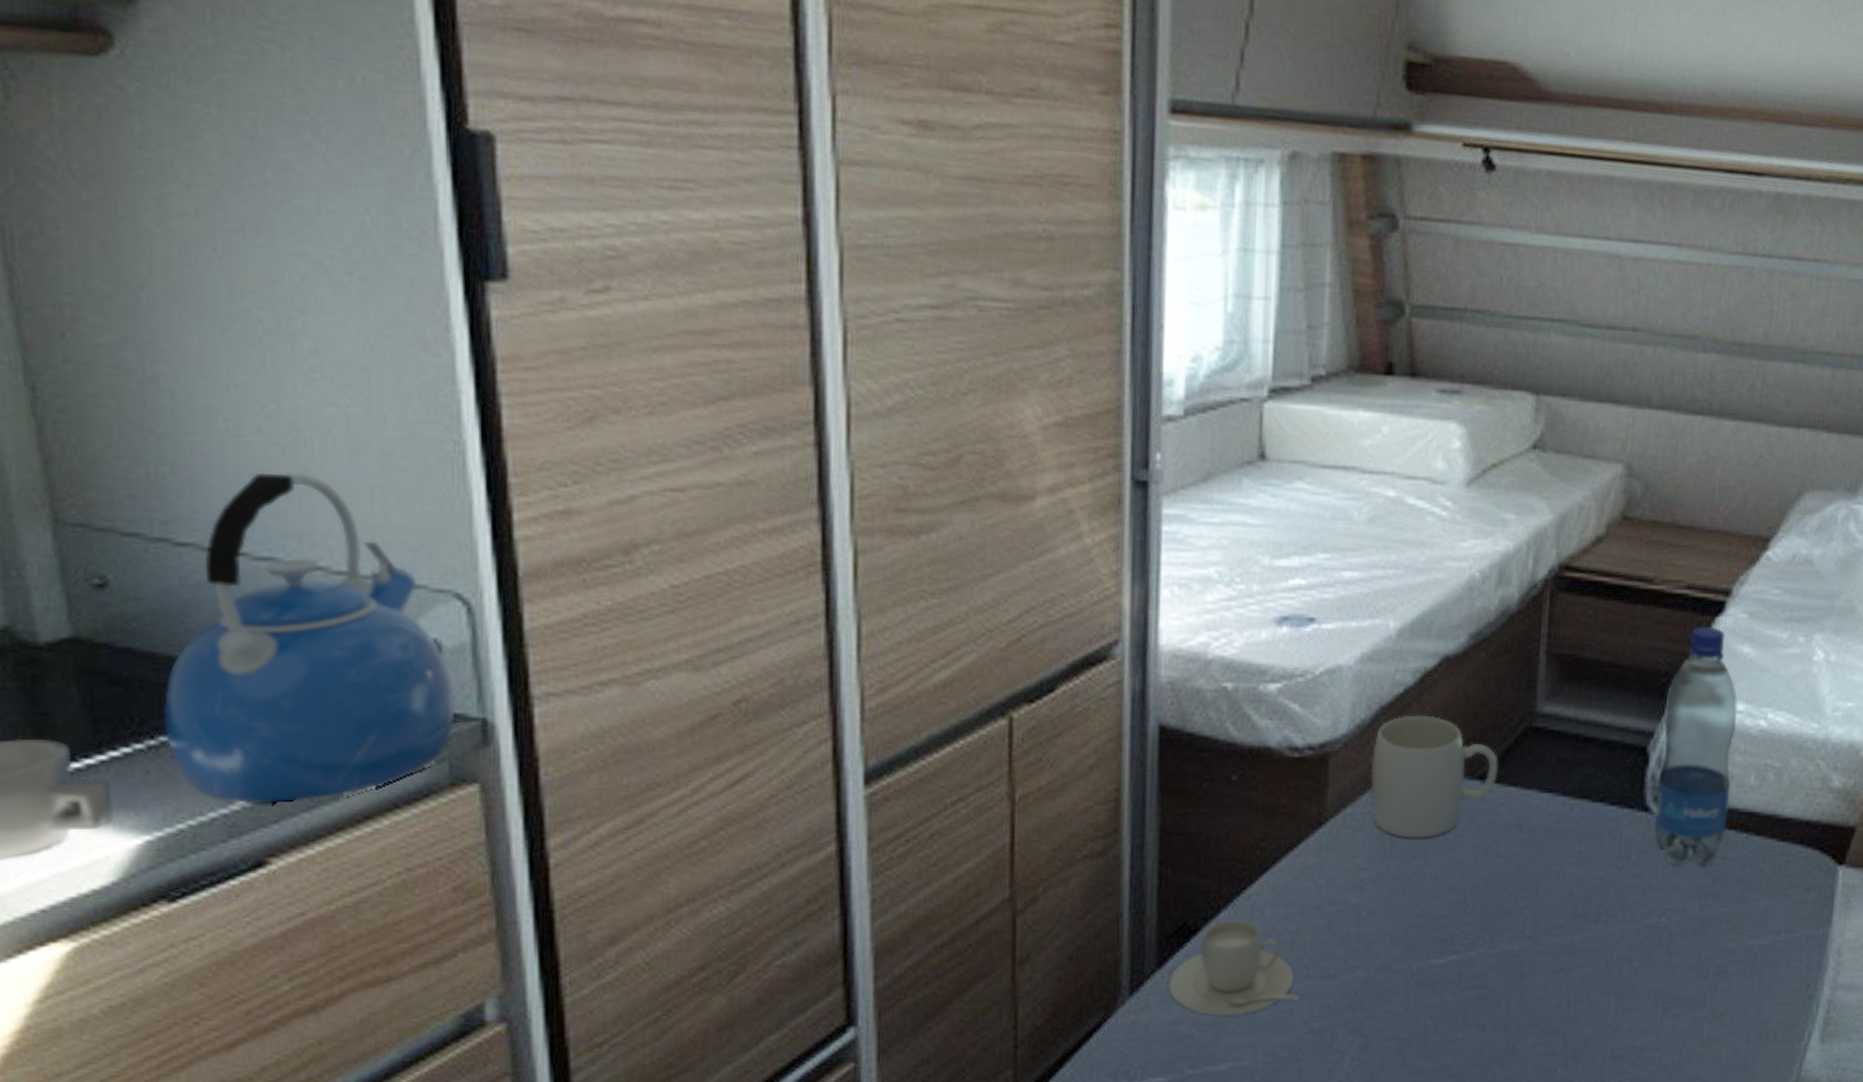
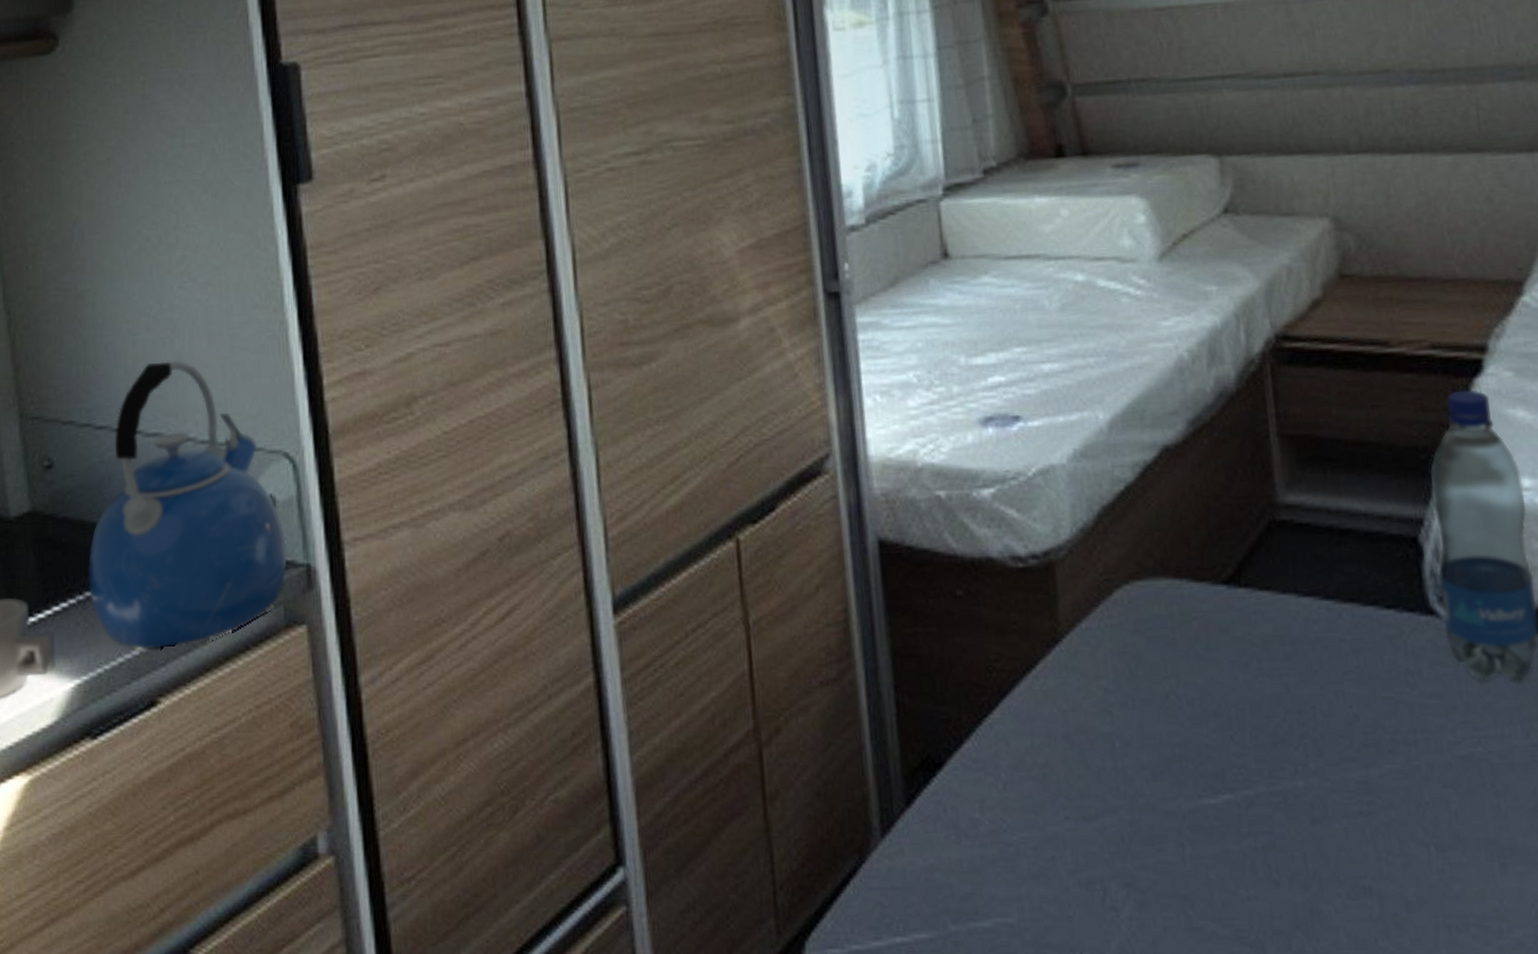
teacup: present [1167,920,1301,1017] -> none [918,751,1062,864]
mug: present [1370,715,1499,838] -> none [1100,513,1246,655]

